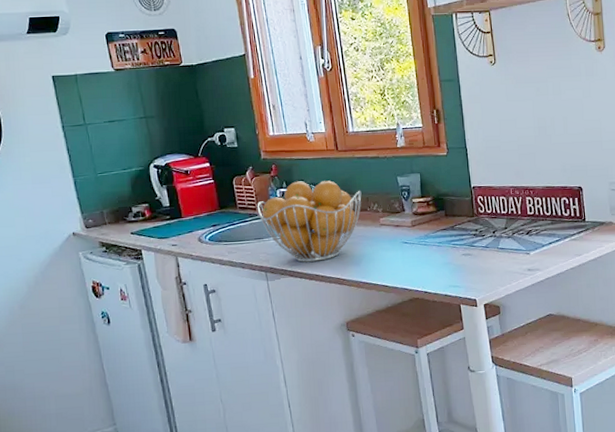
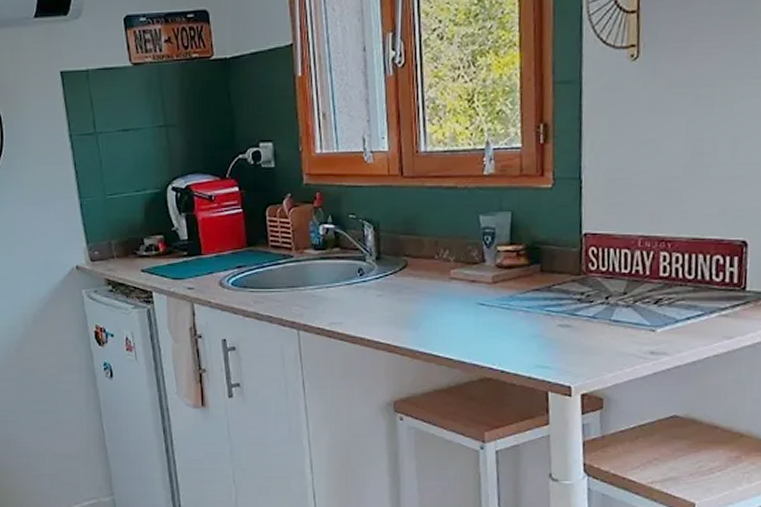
fruit basket: present [257,180,362,262] -> none [293,215,429,321]

